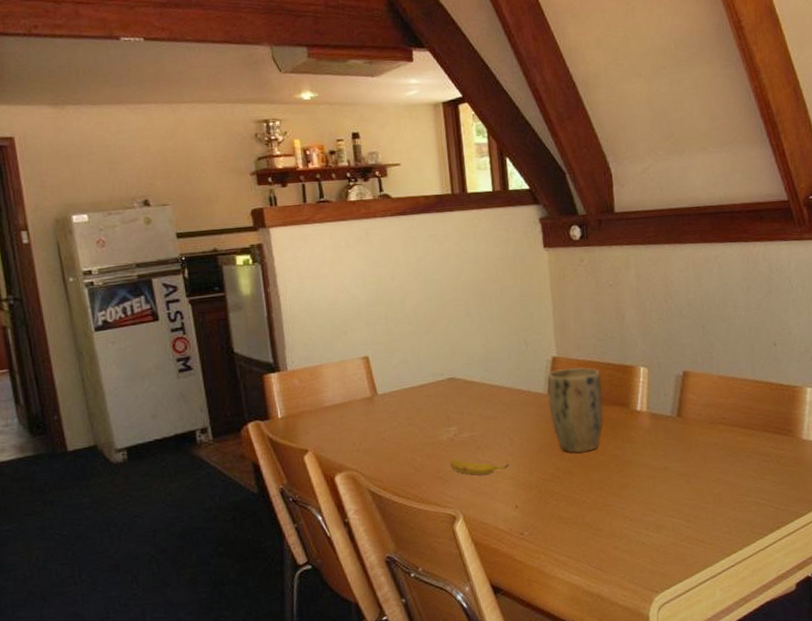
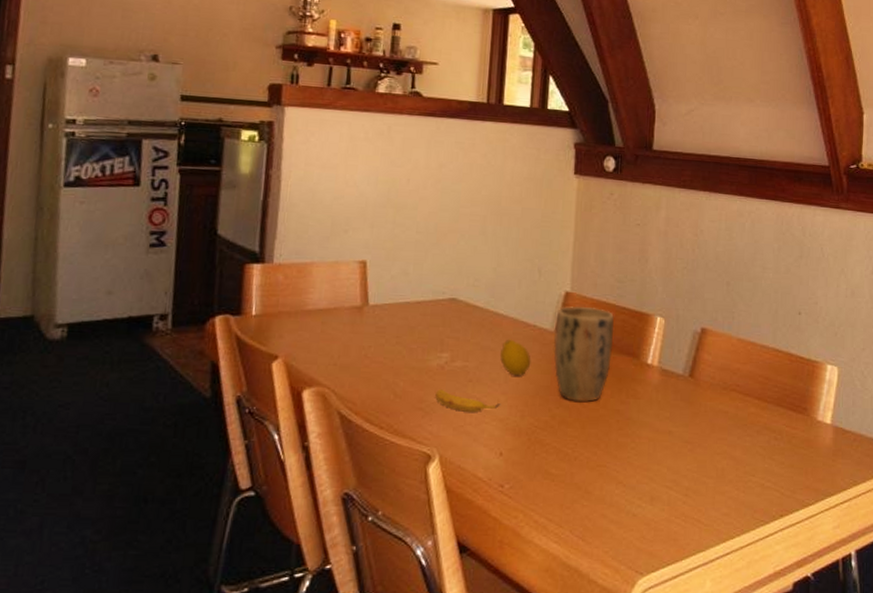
fruit: none [502,406,531,438] -> present [500,339,531,376]

